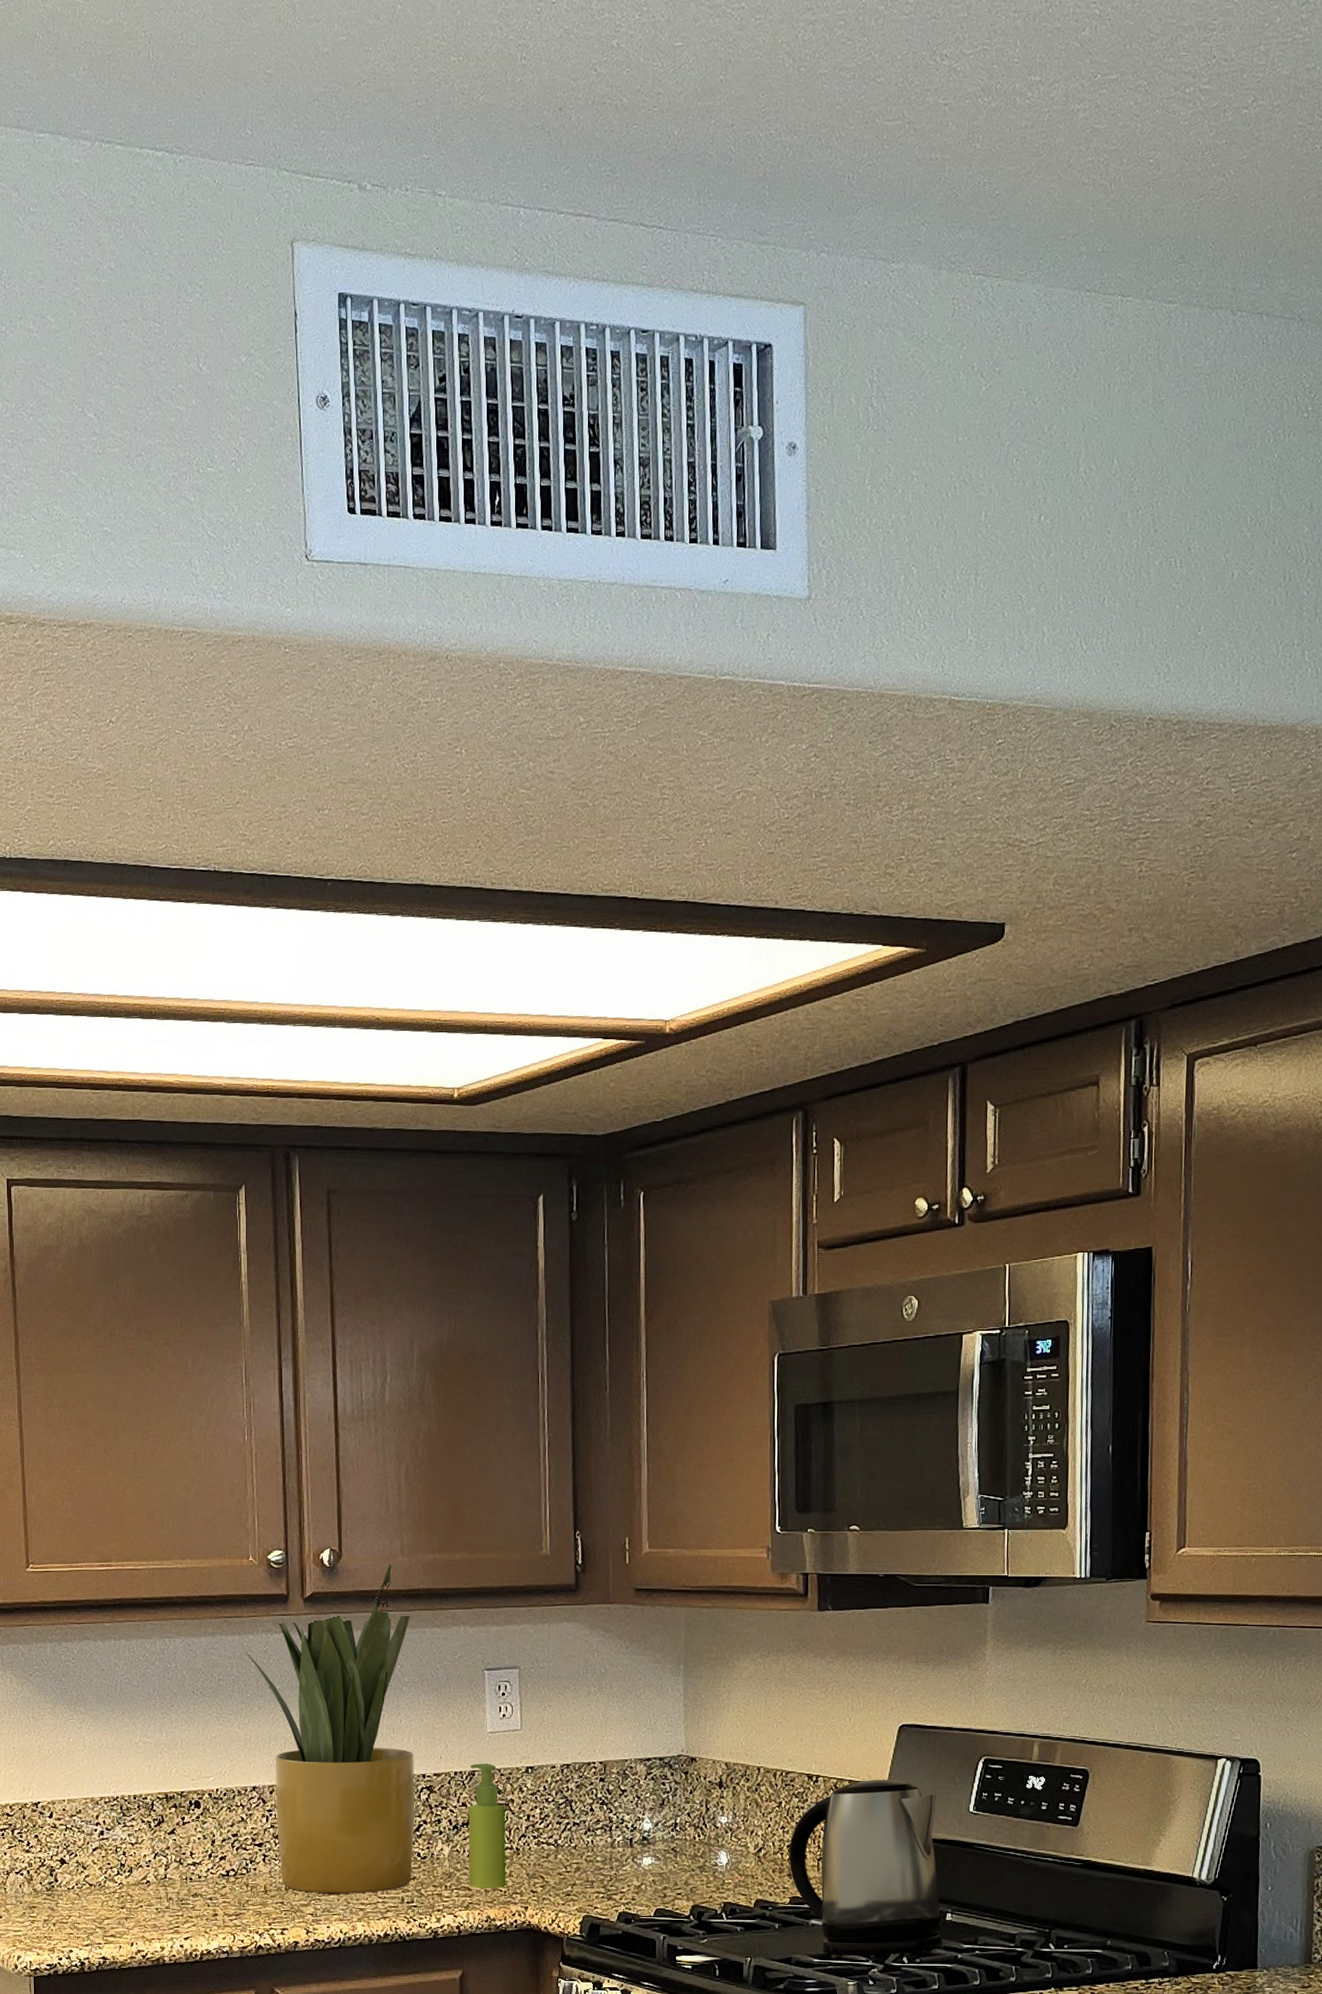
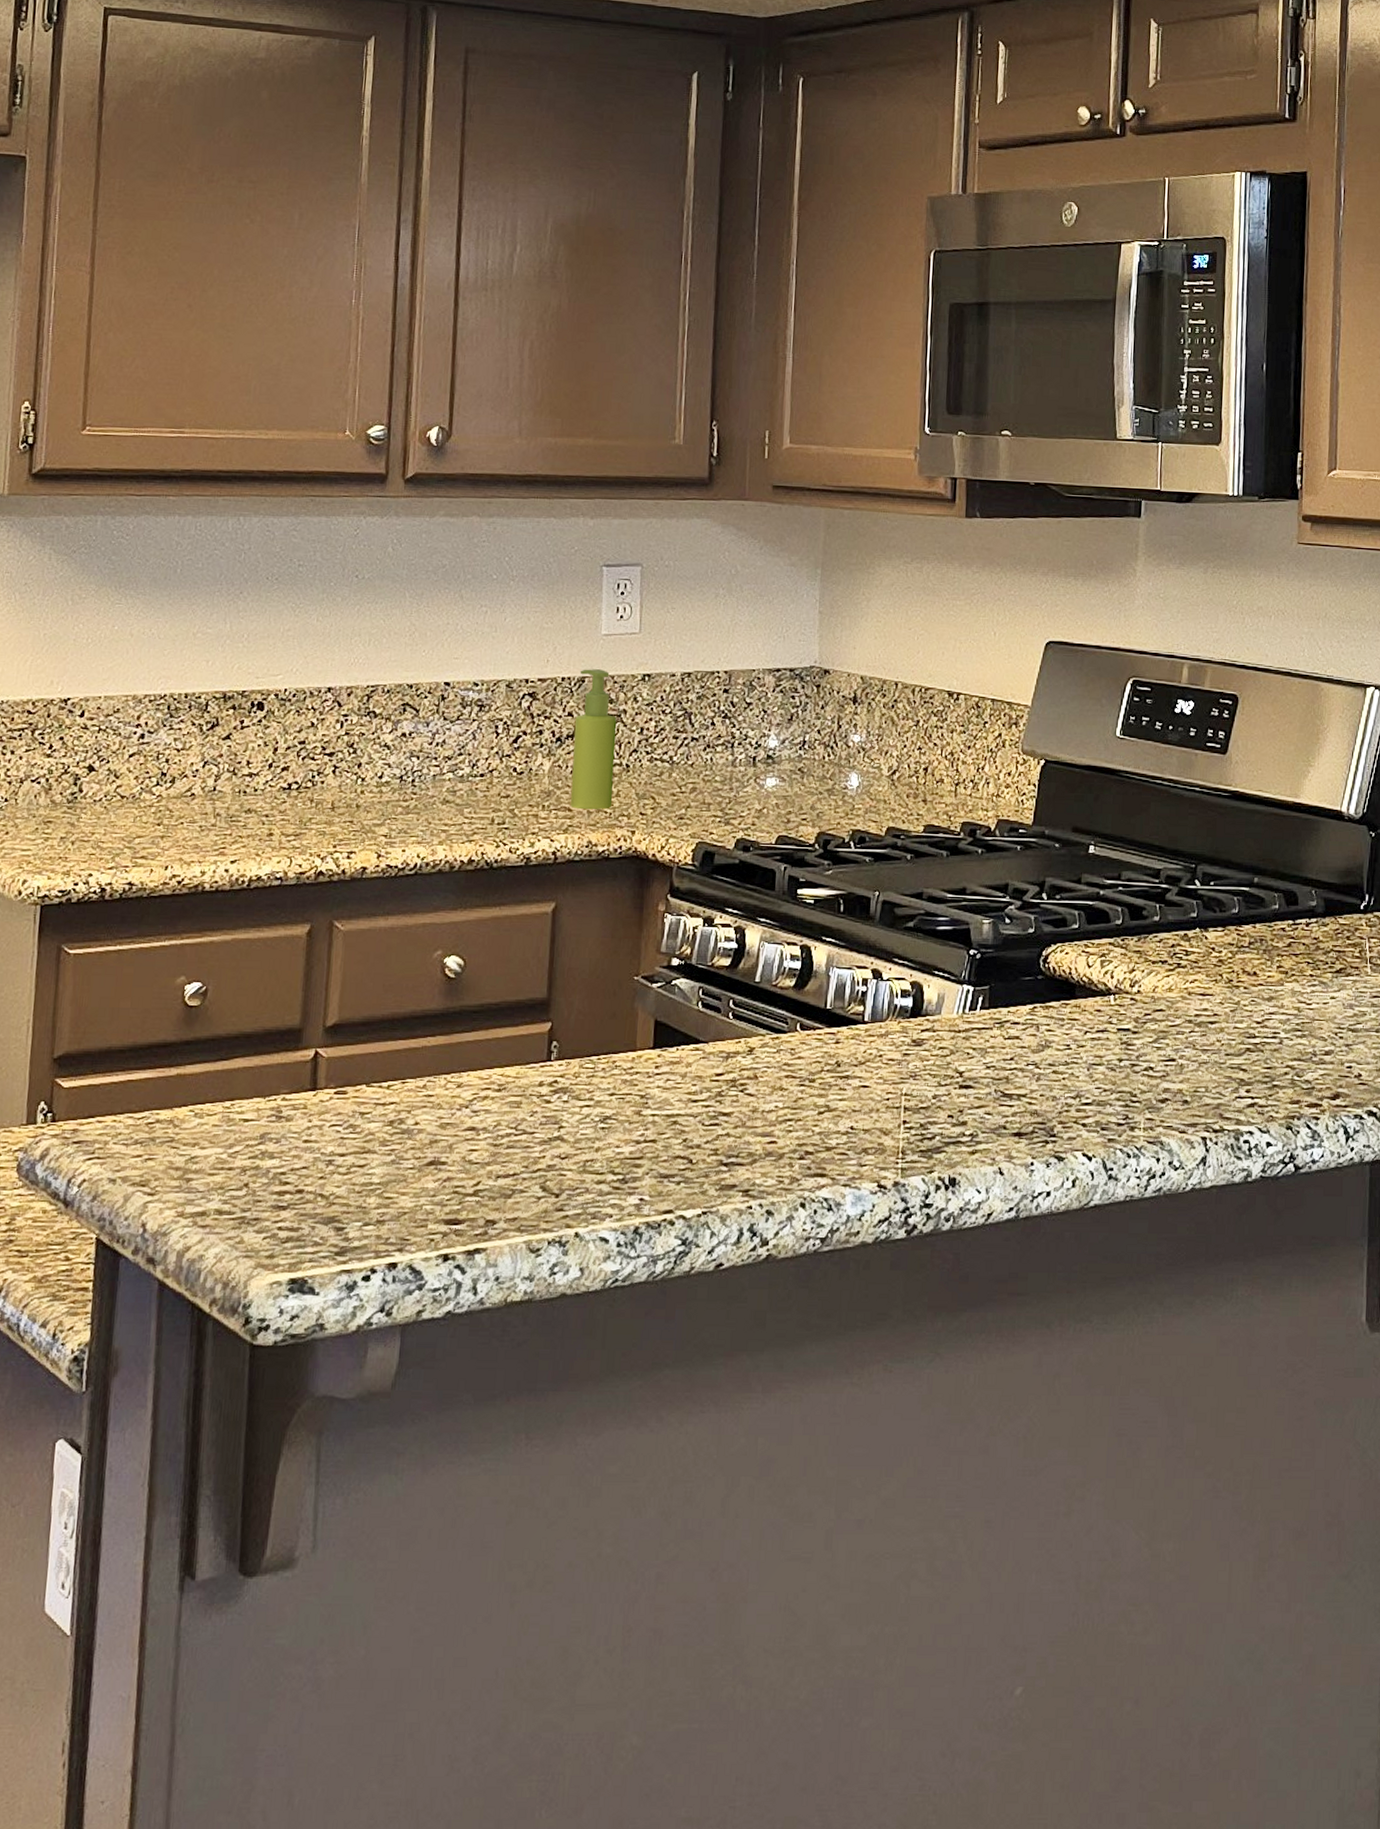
planter: present [243,1562,415,1894] -> none [330,444,525,813]
kettle: present [789,1779,943,1957] -> none [924,698,1085,892]

